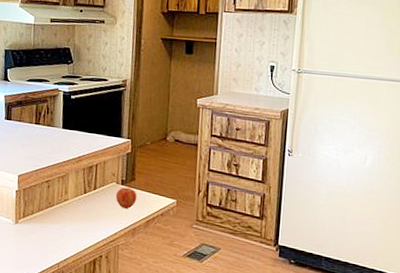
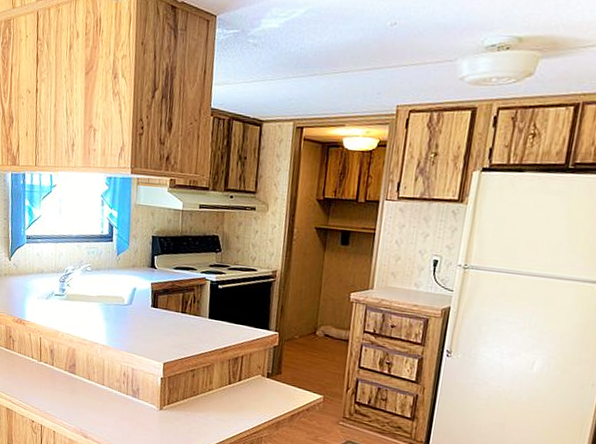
apple: present [115,187,137,210] -> none [260,380,283,403]

